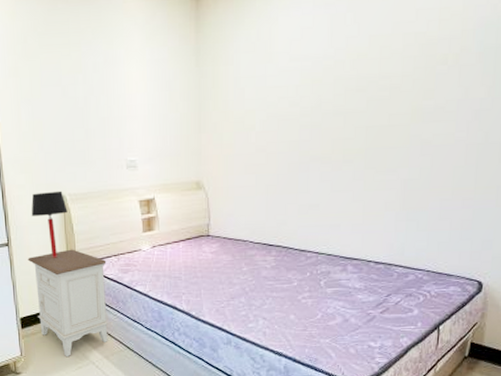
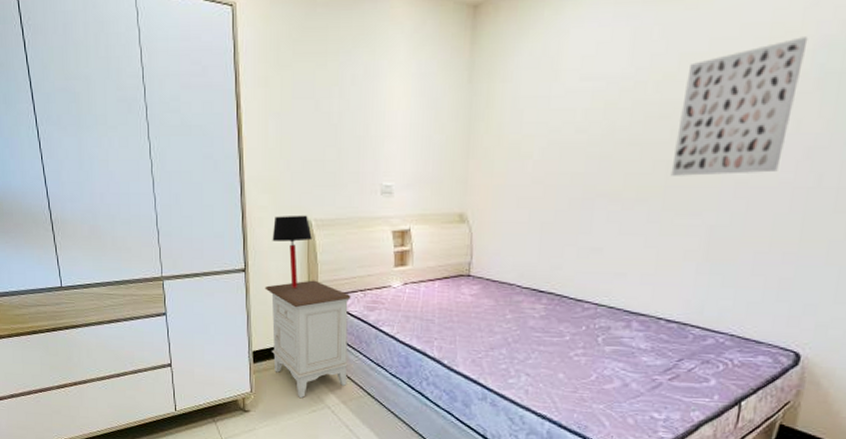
wall art: none [369,19,469,139] -> present [670,37,808,176]

